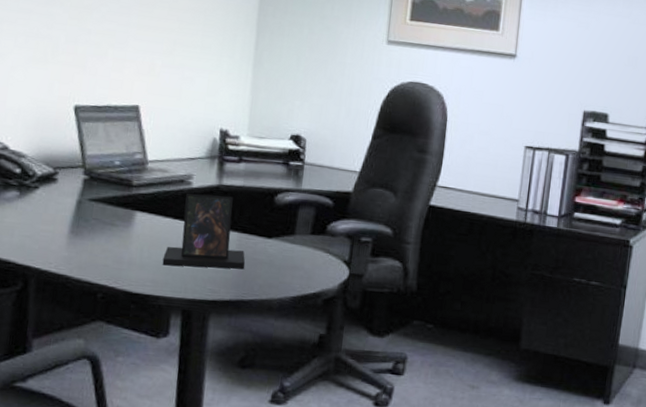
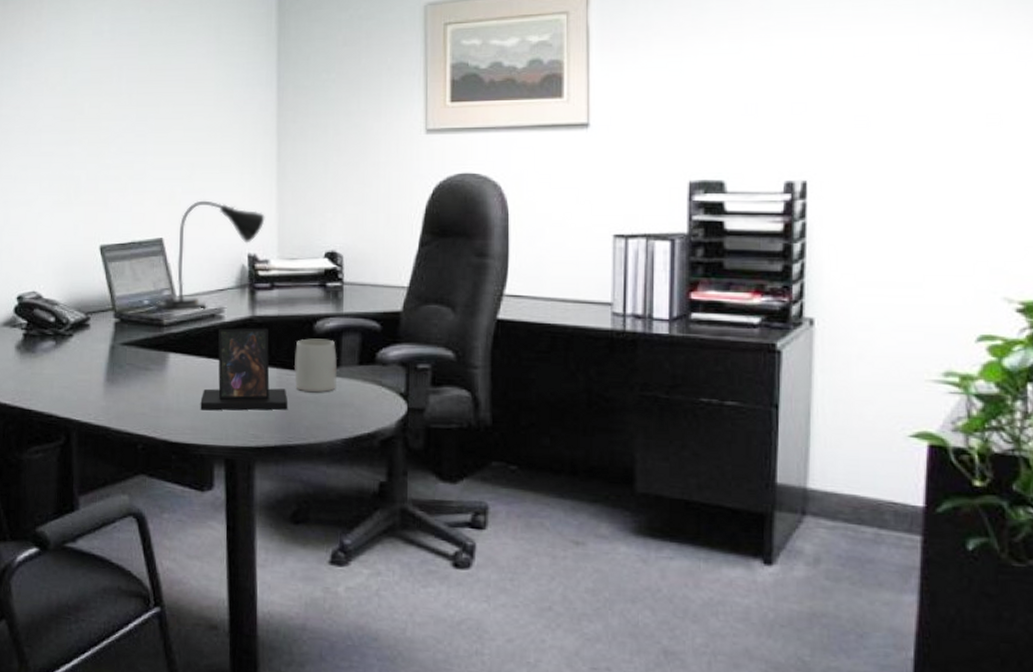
desk lamp: none [125,75,239,175] -> present [154,200,265,312]
mug: none [253,208,293,256] -> present [294,338,338,393]

